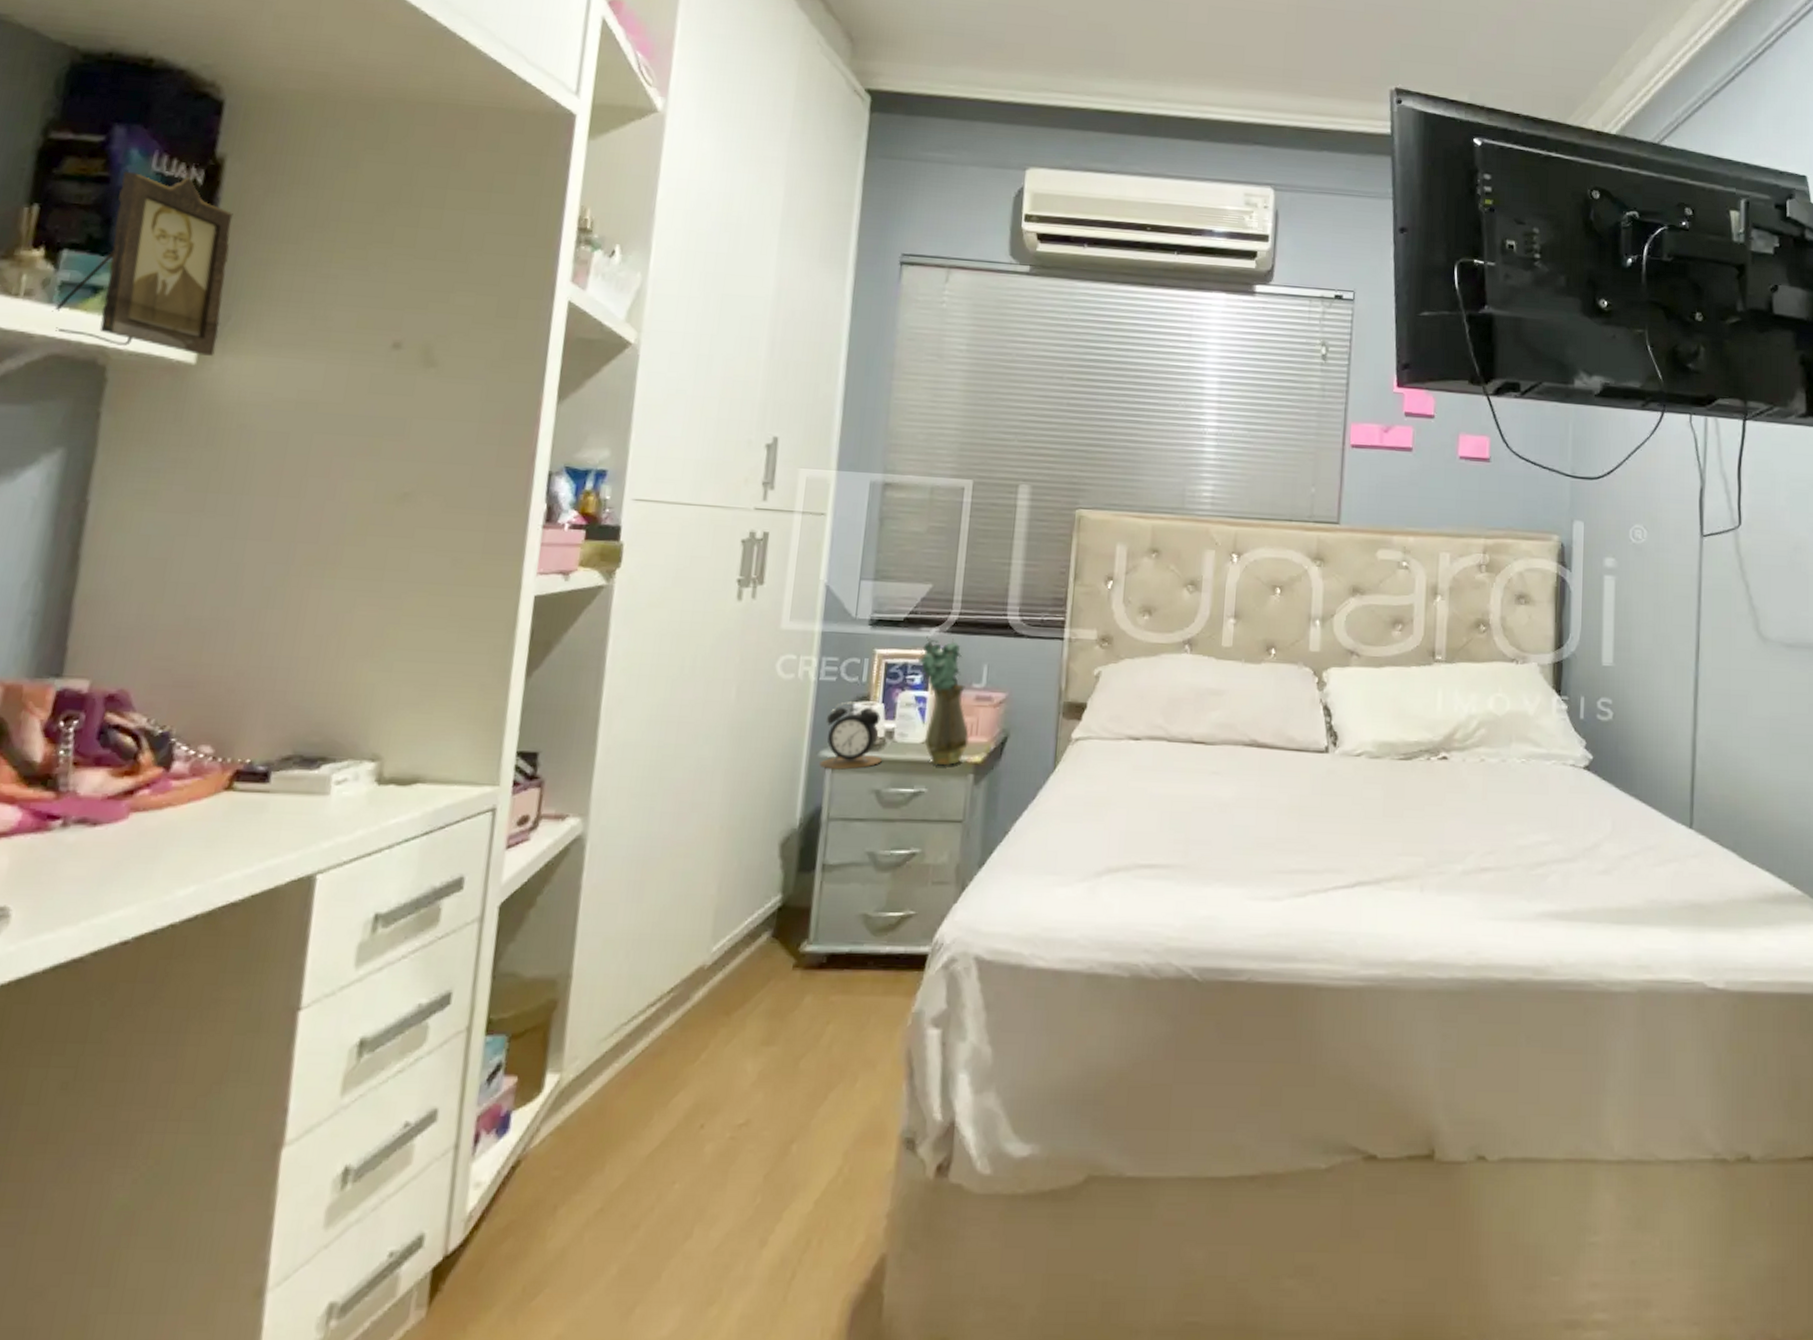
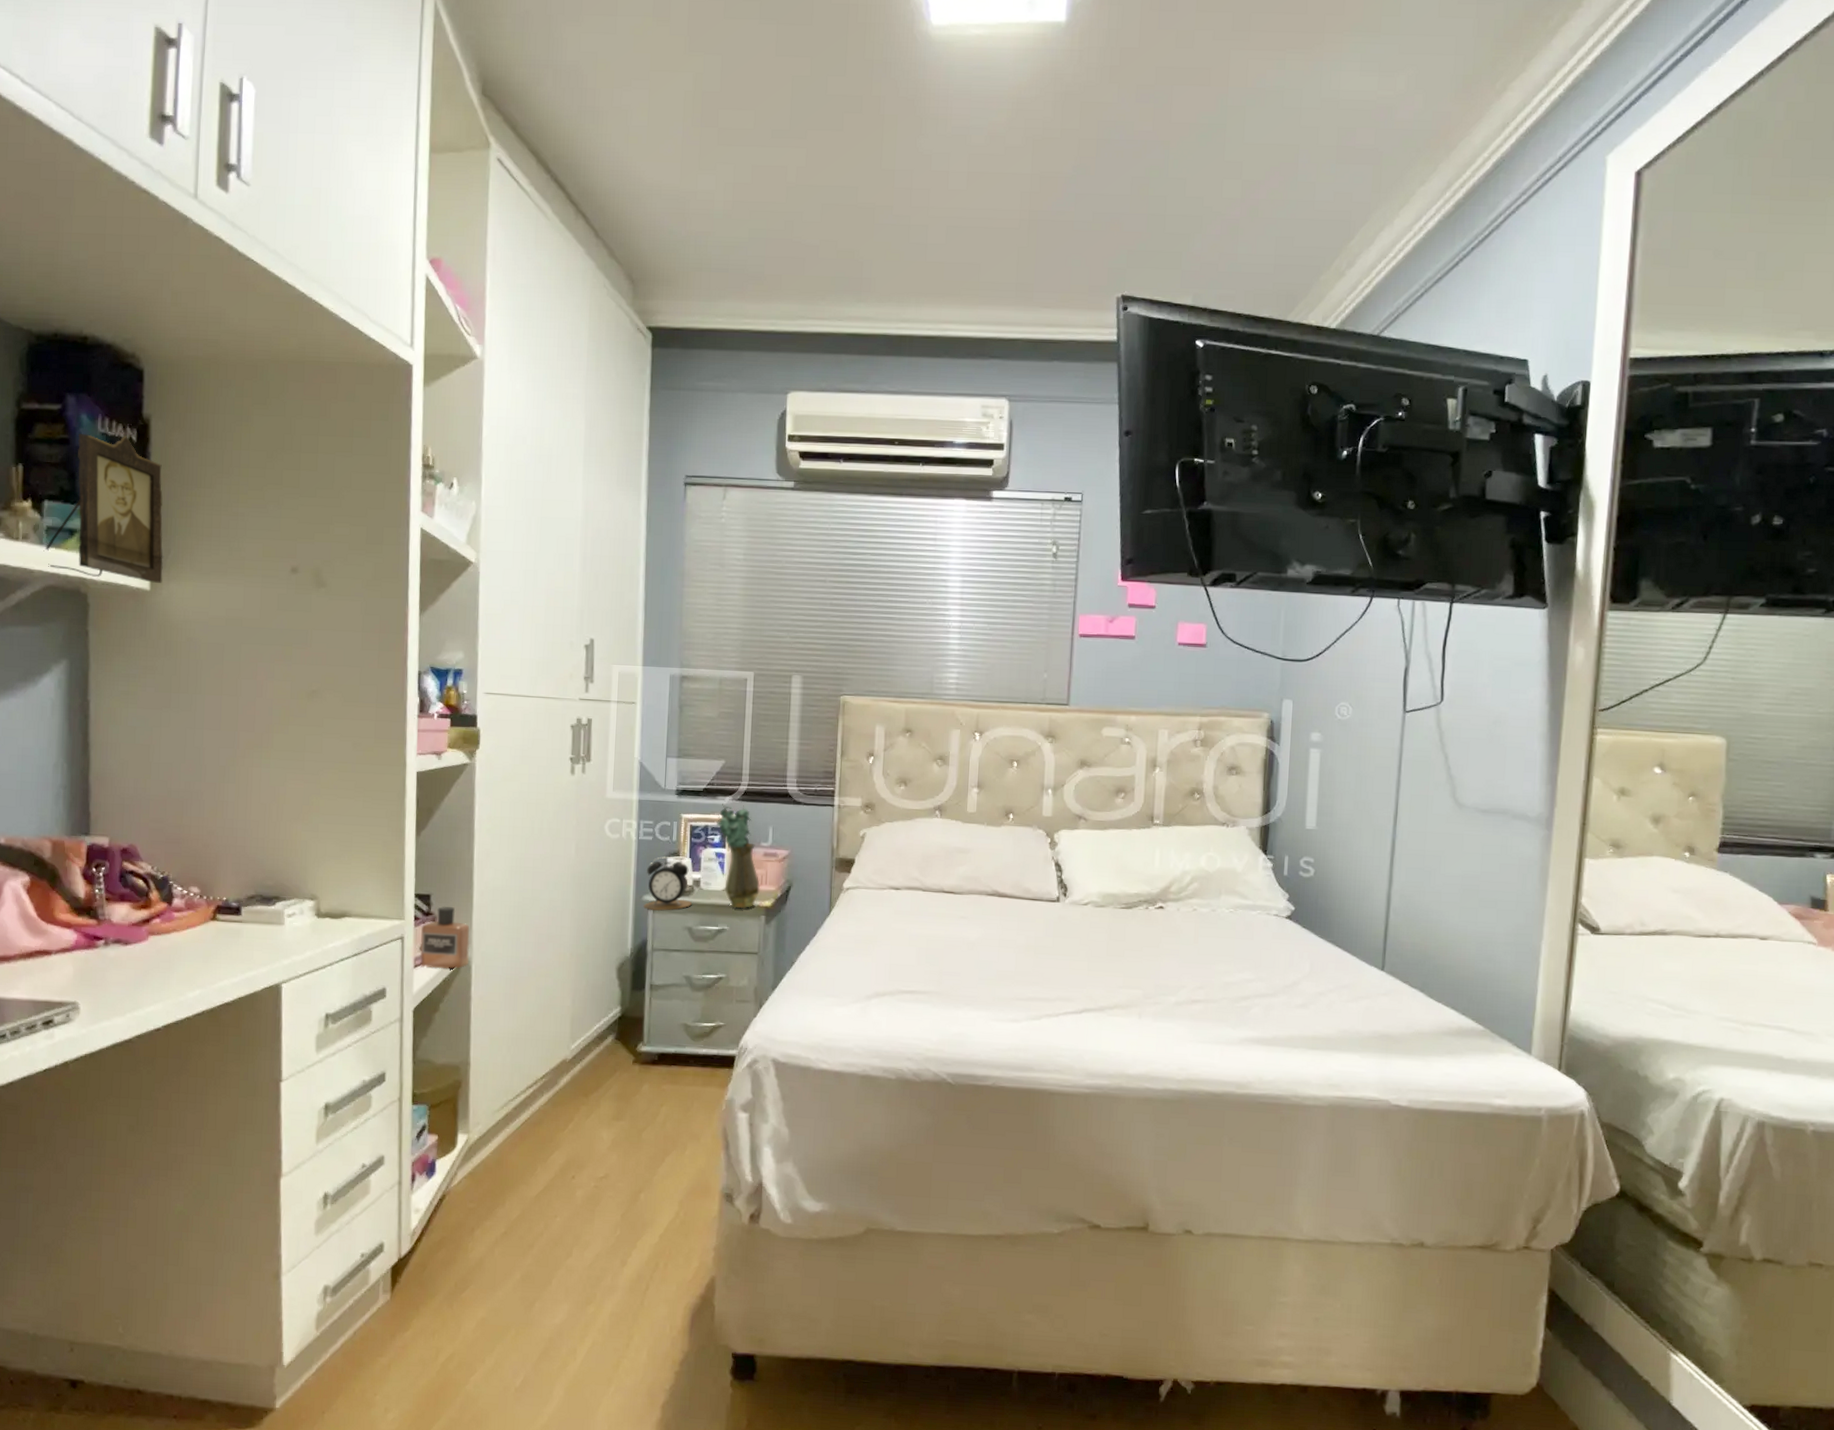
perfume: none [515,766,588,850] -> present [419,906,470,969]

